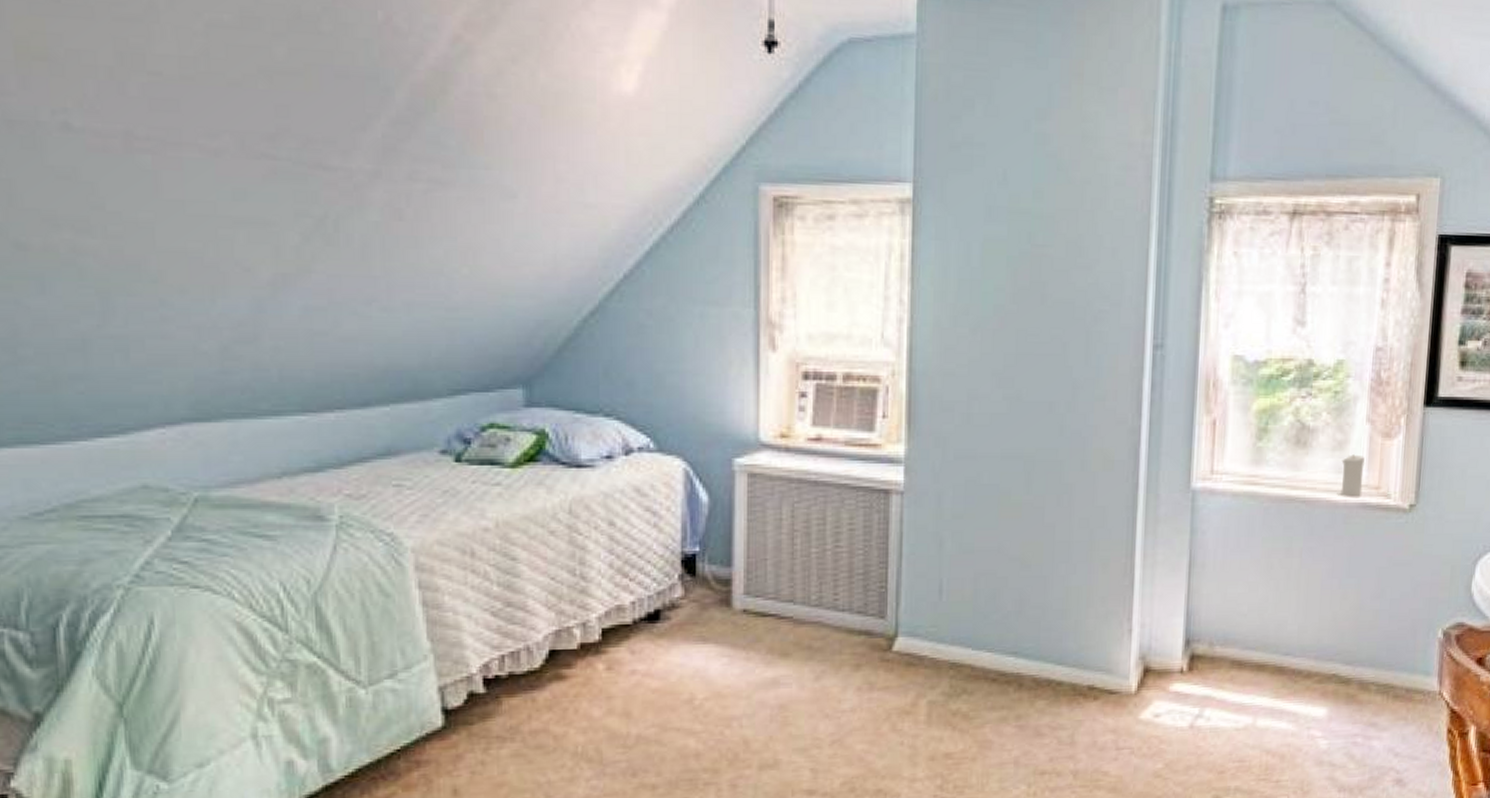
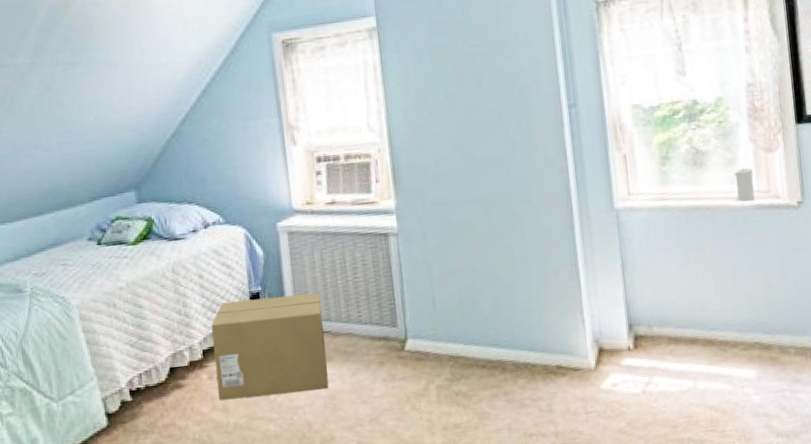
box: none [618,561,783,702] -> present [211,292,329,401]

